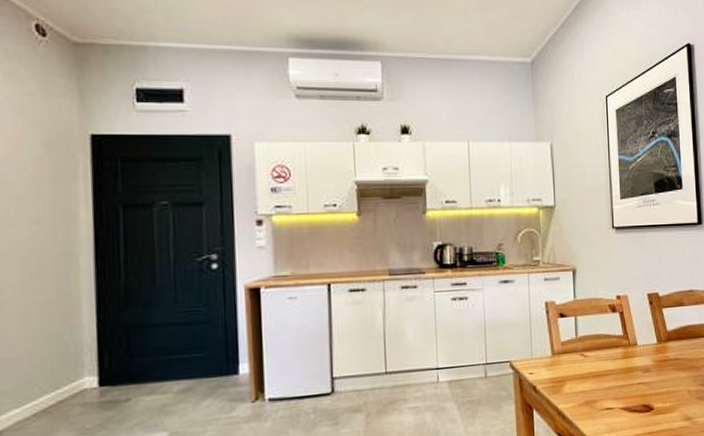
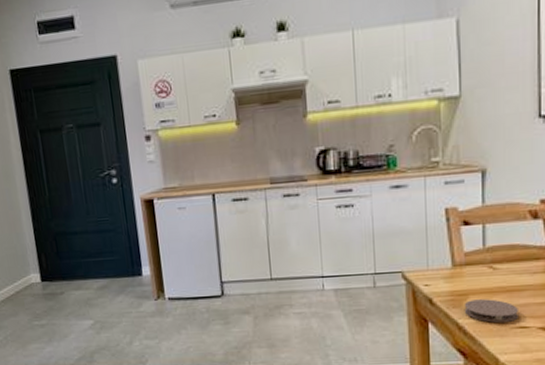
coaster: none [562,384,605,406] -> present [464,299,518,323]

